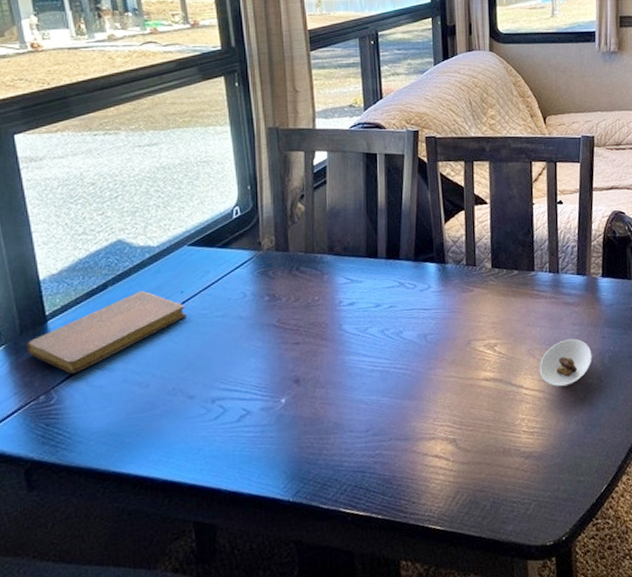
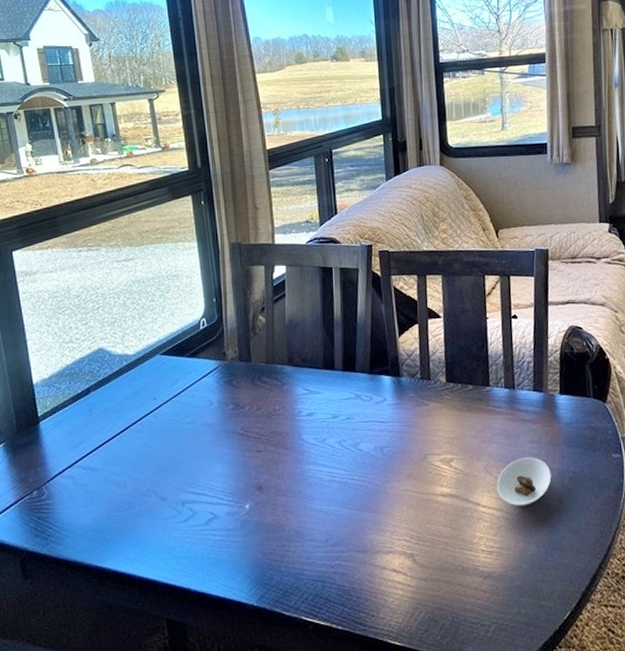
notebook: present [25,291,187,374] -> none [21,396,160,471]

